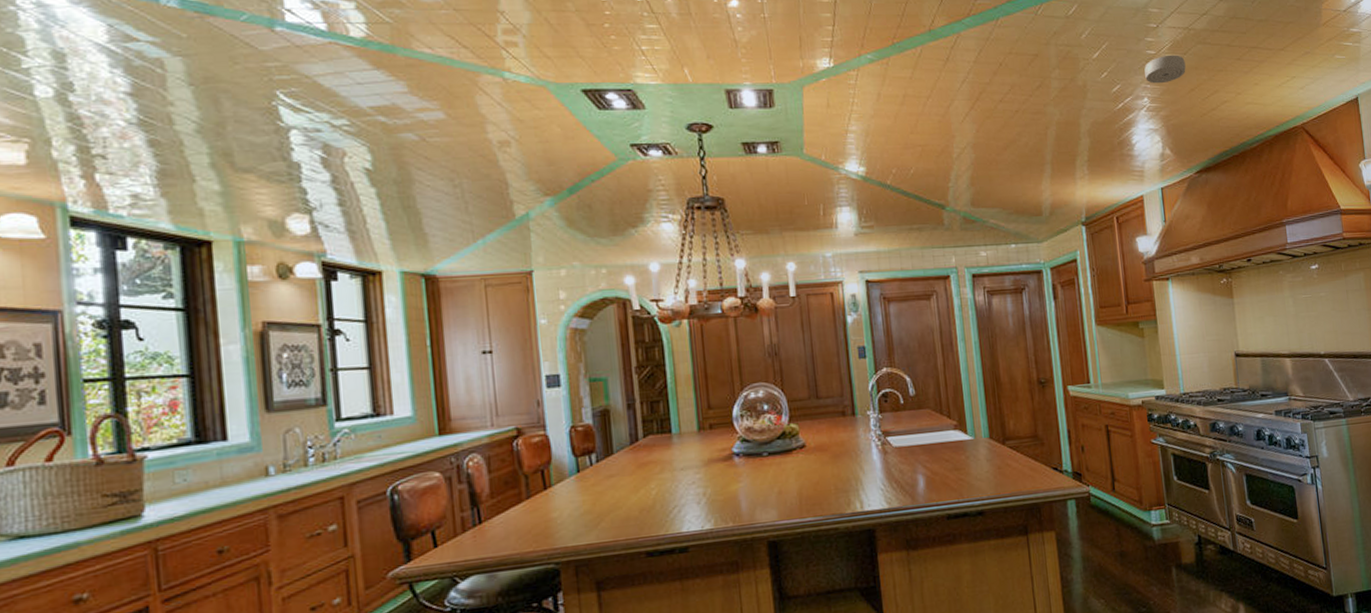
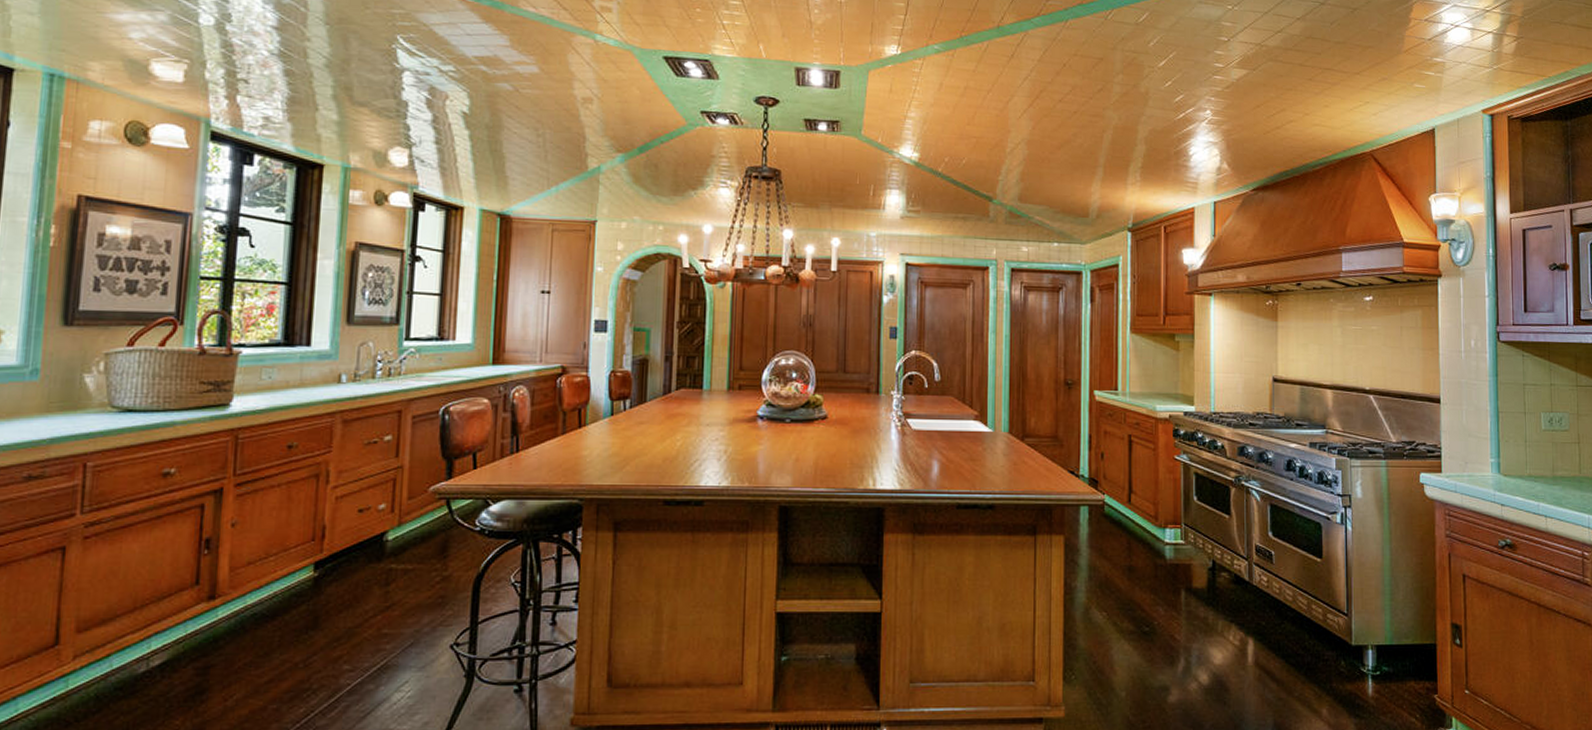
smoke detector: present [1144,55,1186,84] -> none [1210,69,1253,98]

